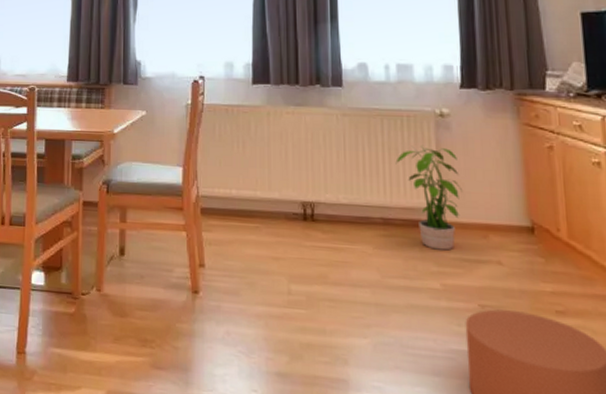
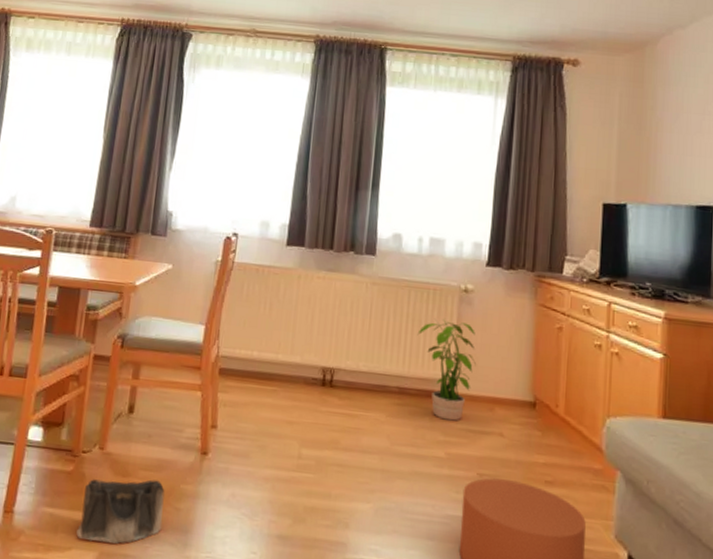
saddlebag: none [84,319,163,383] -> present [76,479,165,544]

